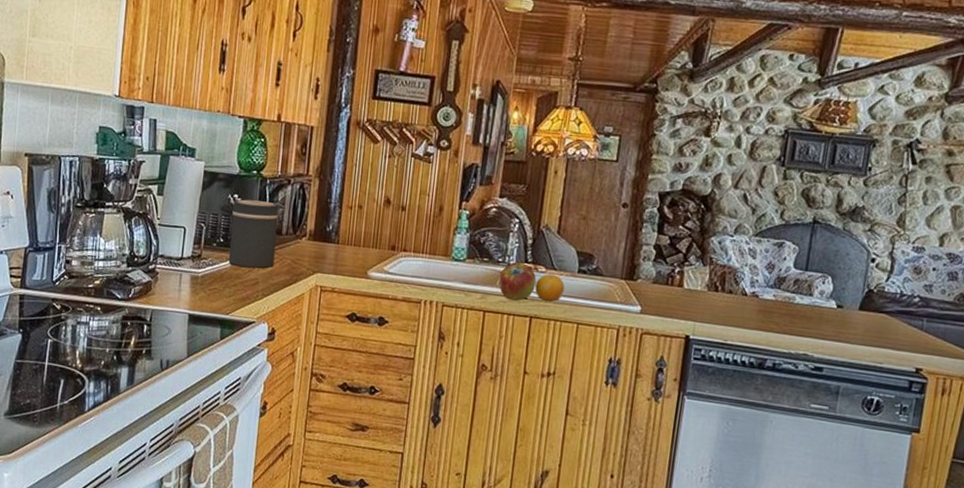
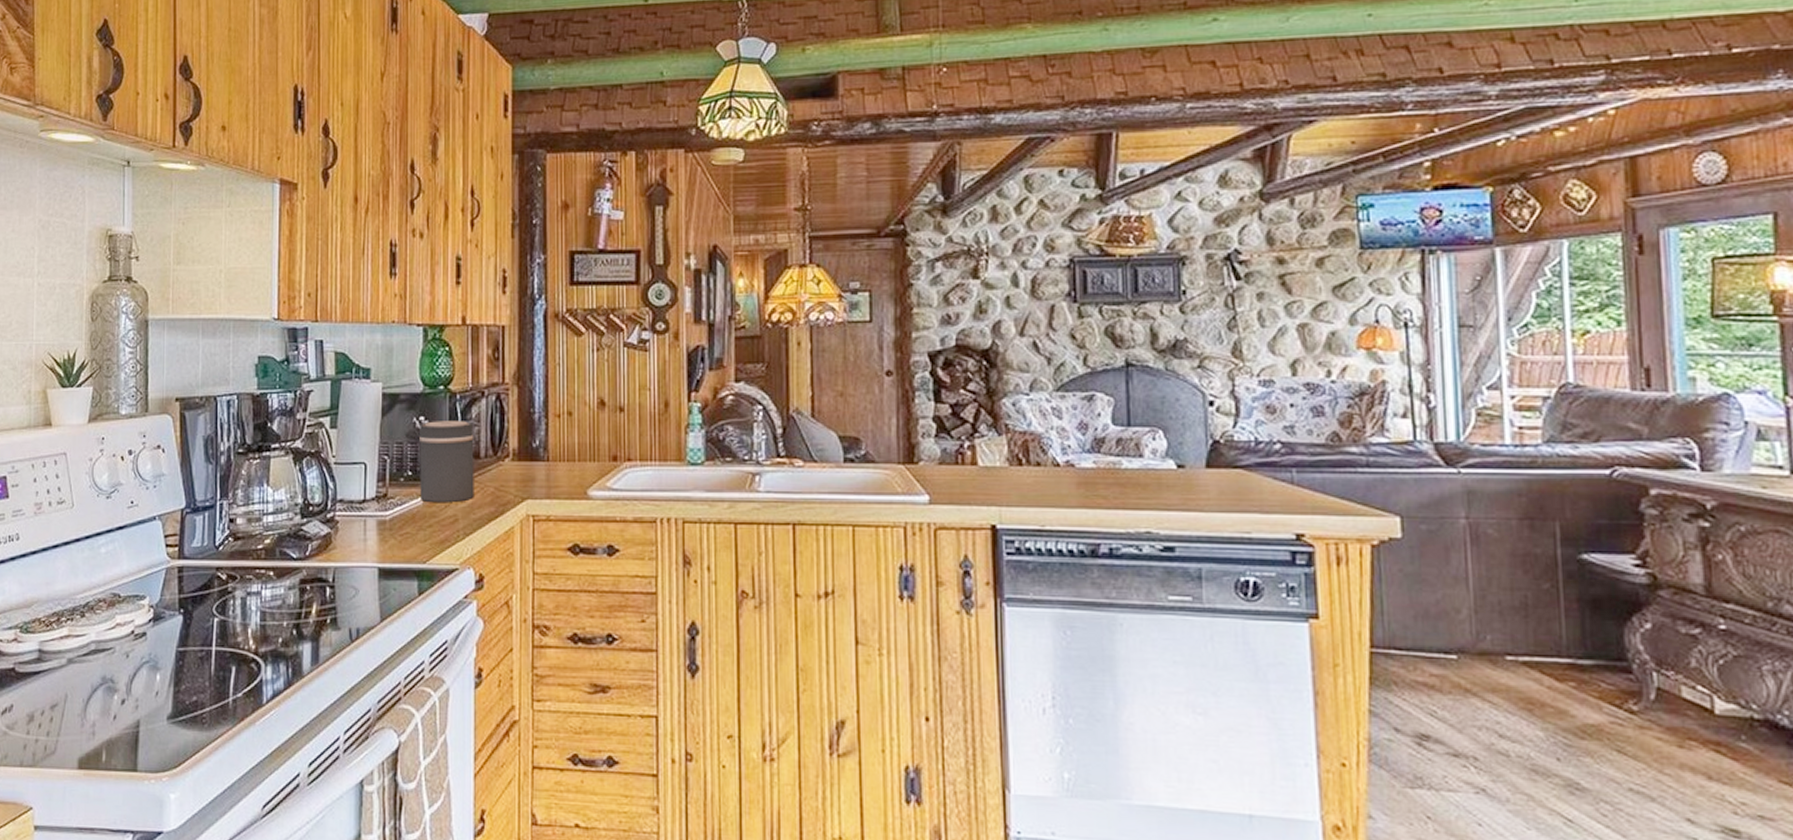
fruit: present [498,262,536,301] -> none [748,458,794,506]
fruit: present [535,274,565,302] -> none [794,468,831,501]

